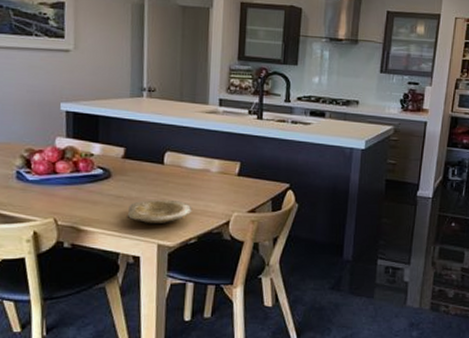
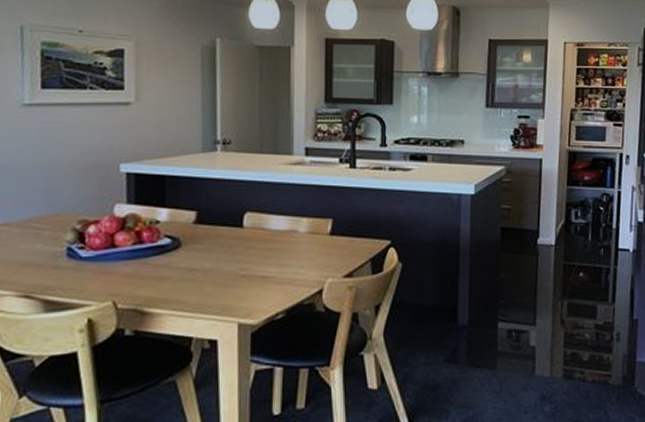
plate: present [128,199,192,223] -> none [202,268,278,299]

